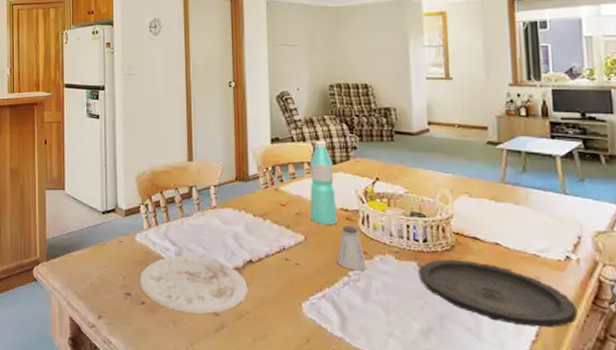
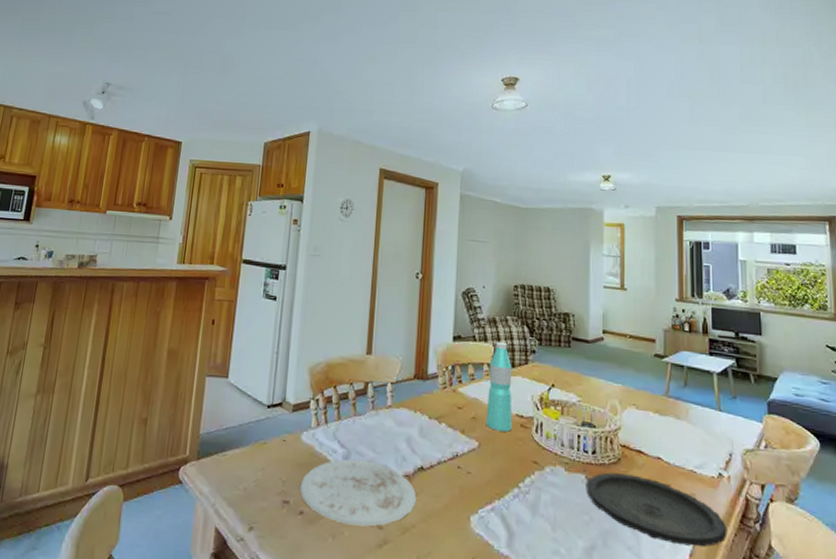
saltshaker: present [336,225,367,271] -> none [508,433,538,483]

